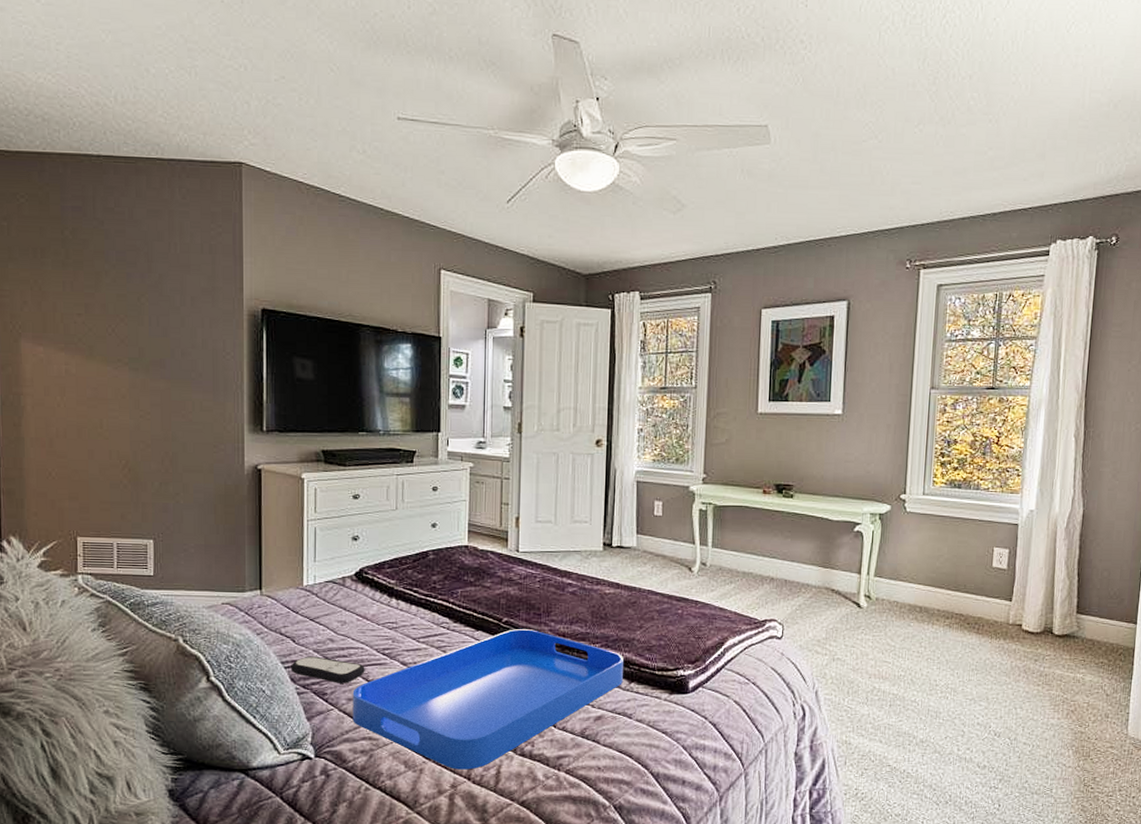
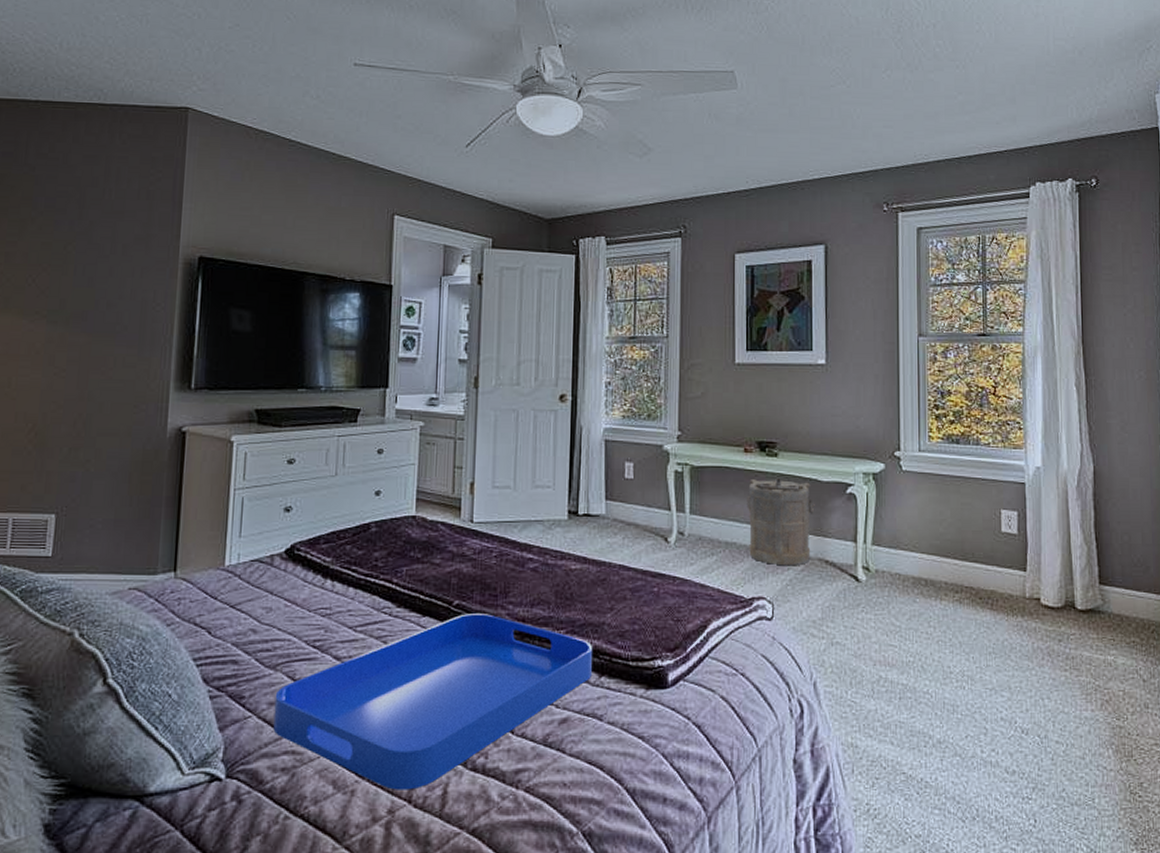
remote control: present [291,656,365,683] -> none [204,651,292,684]
laundry hamper: none [763,517,825,593] -> present [746,478,815,565]

